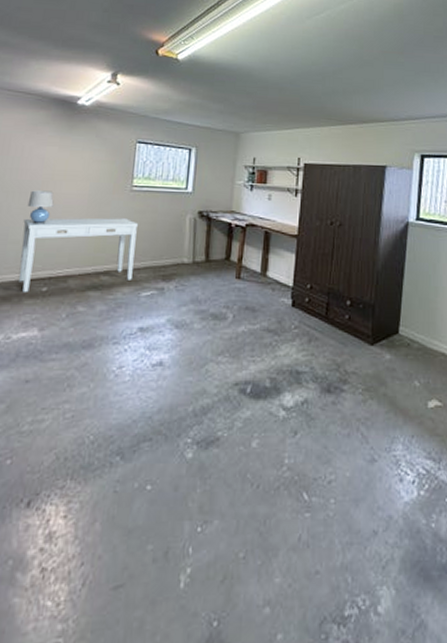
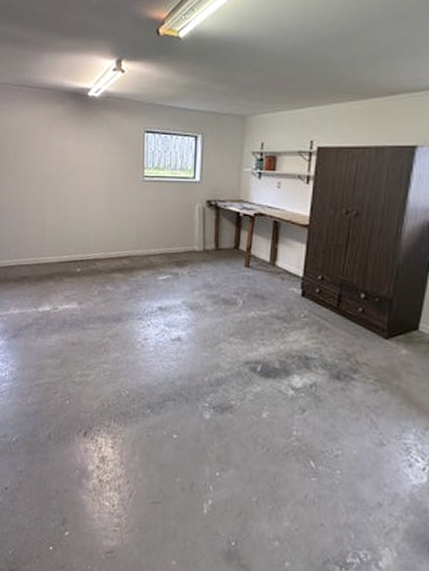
desk: present [18,218,139,292] -> none [55,207,152,272]
lamp: present [27,190,54,225] -> none [57,182,78,213]

